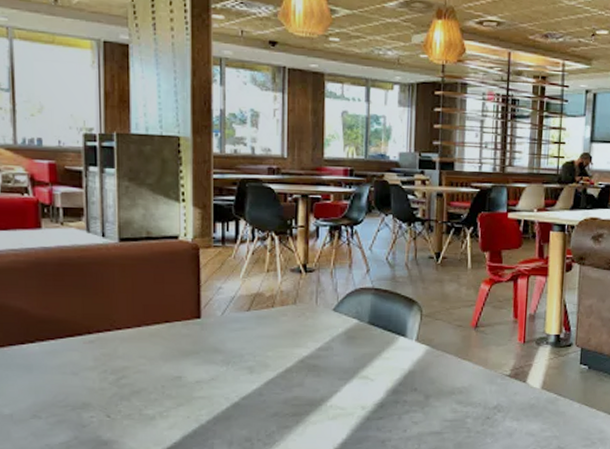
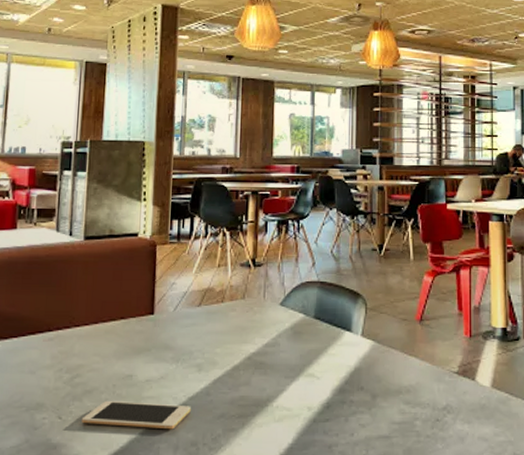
cell phone: none [131,401,244,427] -> present [81,401,191,430]

